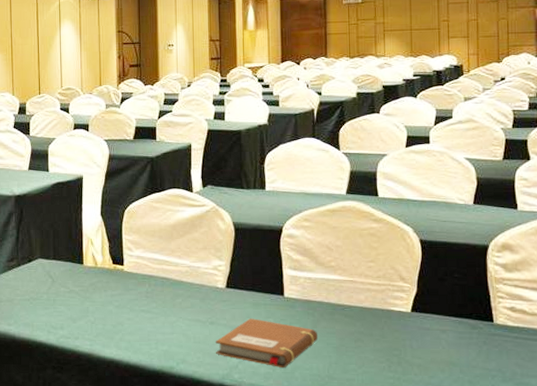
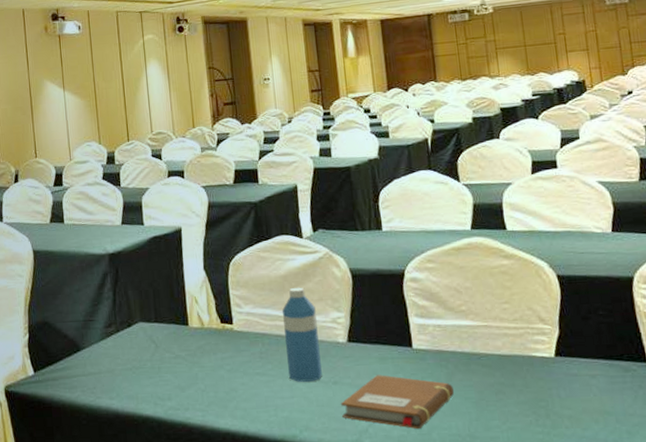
water bottle: none [169,236,201,320] -> present [282,287,322,382]

